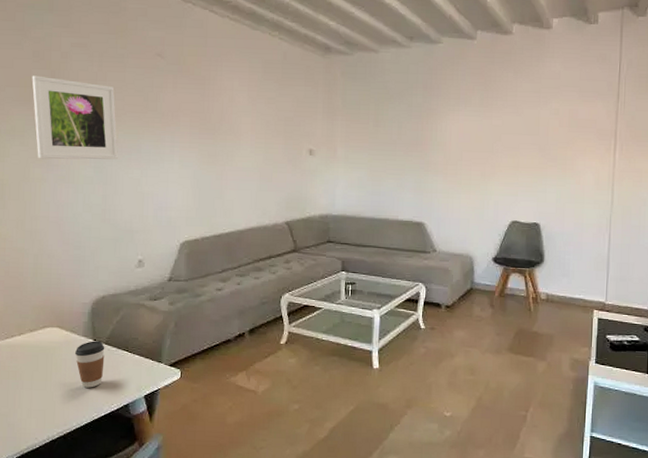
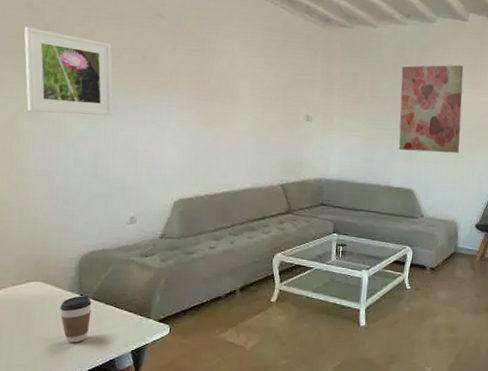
wall art: none [406,87,473,182] -> present [399,65,464,153]

